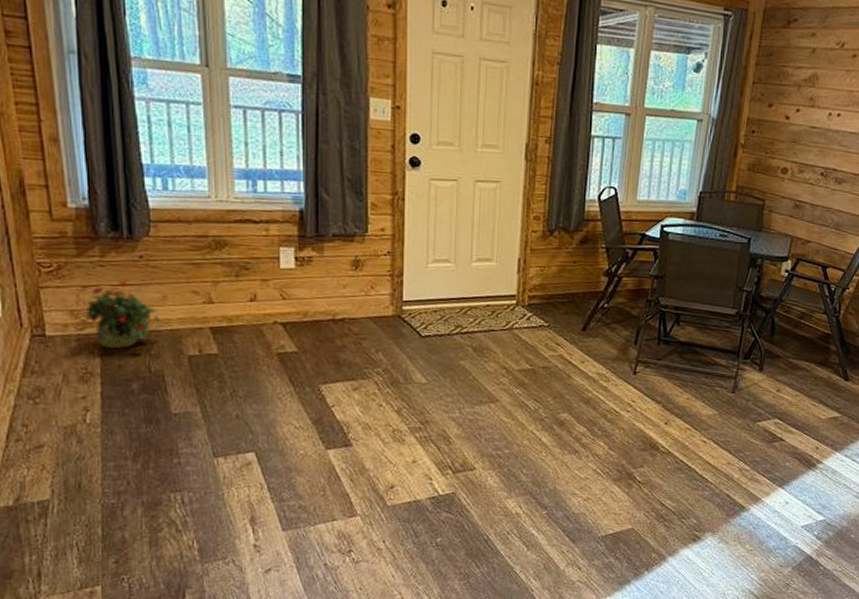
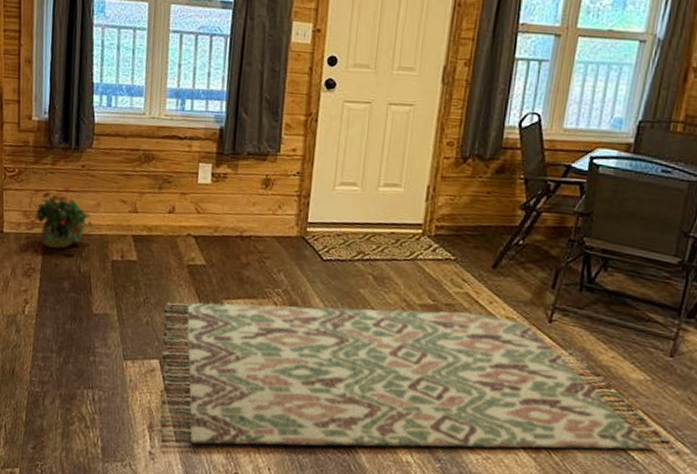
rug: none [255,372,742,534] -> present [159,302,680,453]

